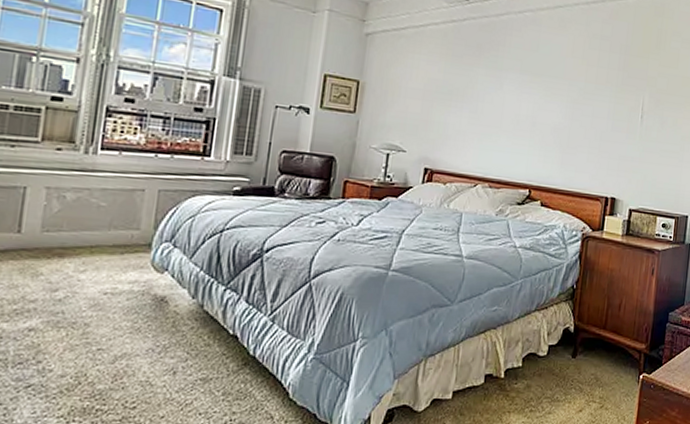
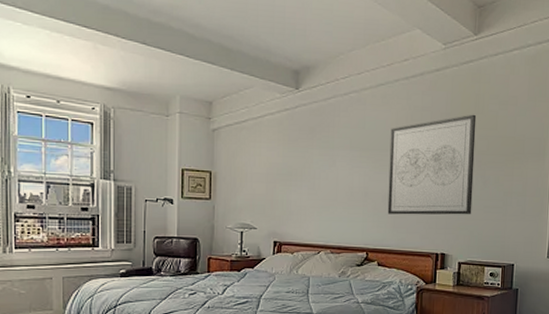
wall art: none [555,49,658,158] -> present [387,114,477,215]

